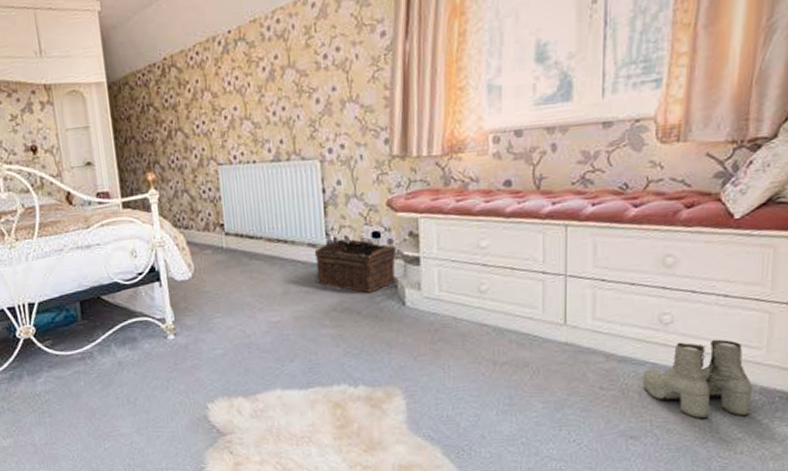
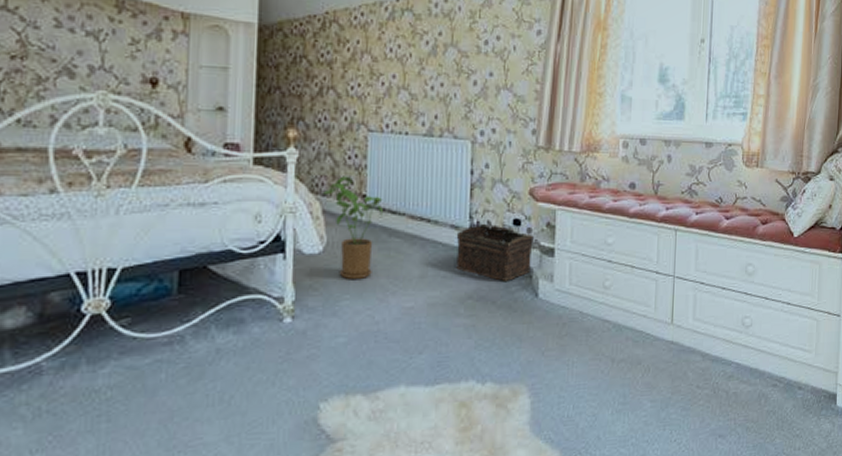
house plant: none [185,208,241,301] -> present [323,176,383,280]
boots: present [643,339,753,419] -> none [729,342,807,417]

